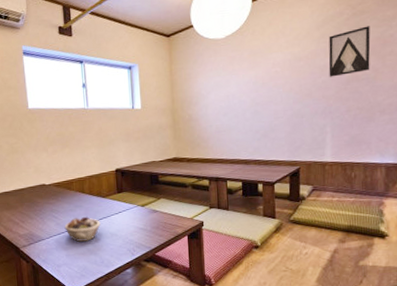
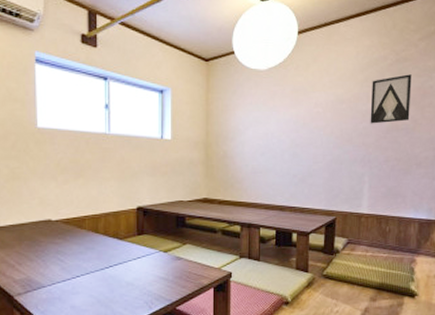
succulent planter: present [64,216,101,242] -> none [71,261,115,291]

